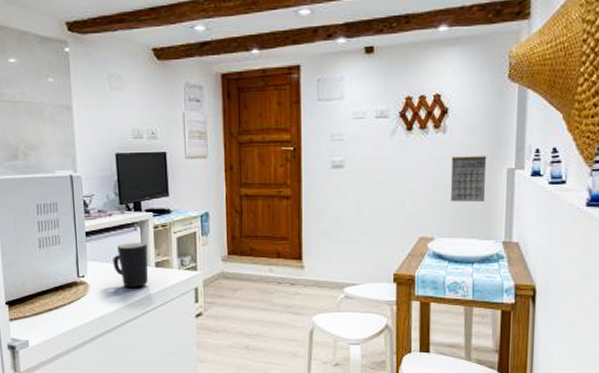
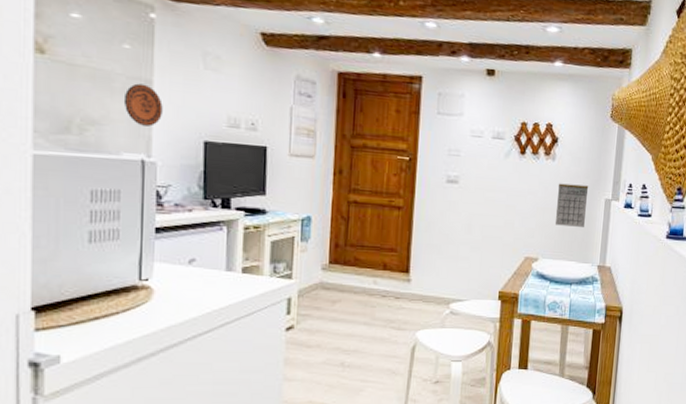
decorative plate: none [52,110,82,146] -> present [123,83,163,127]
mug: present [113,242,149,287] -> none [188,243,234,295]

